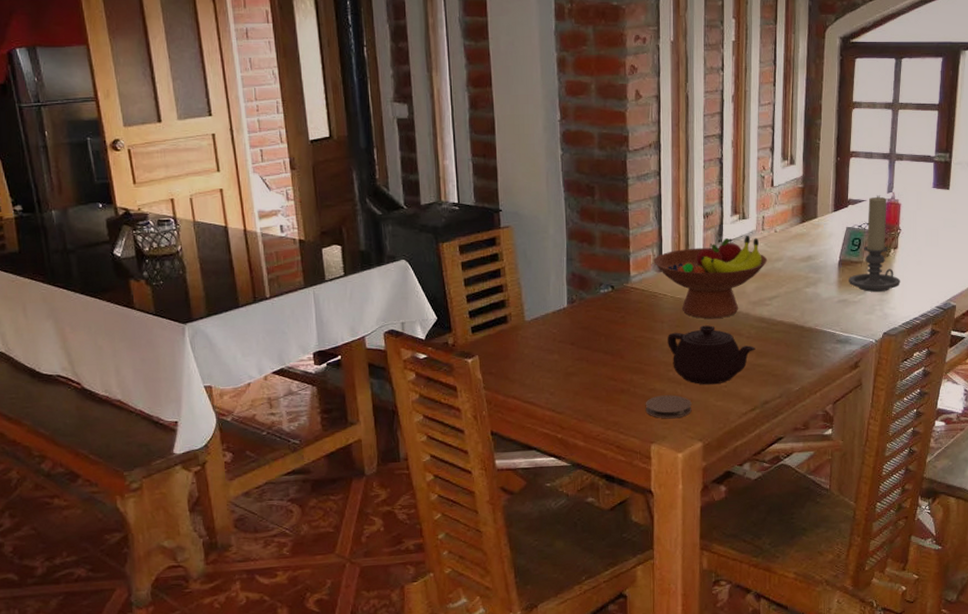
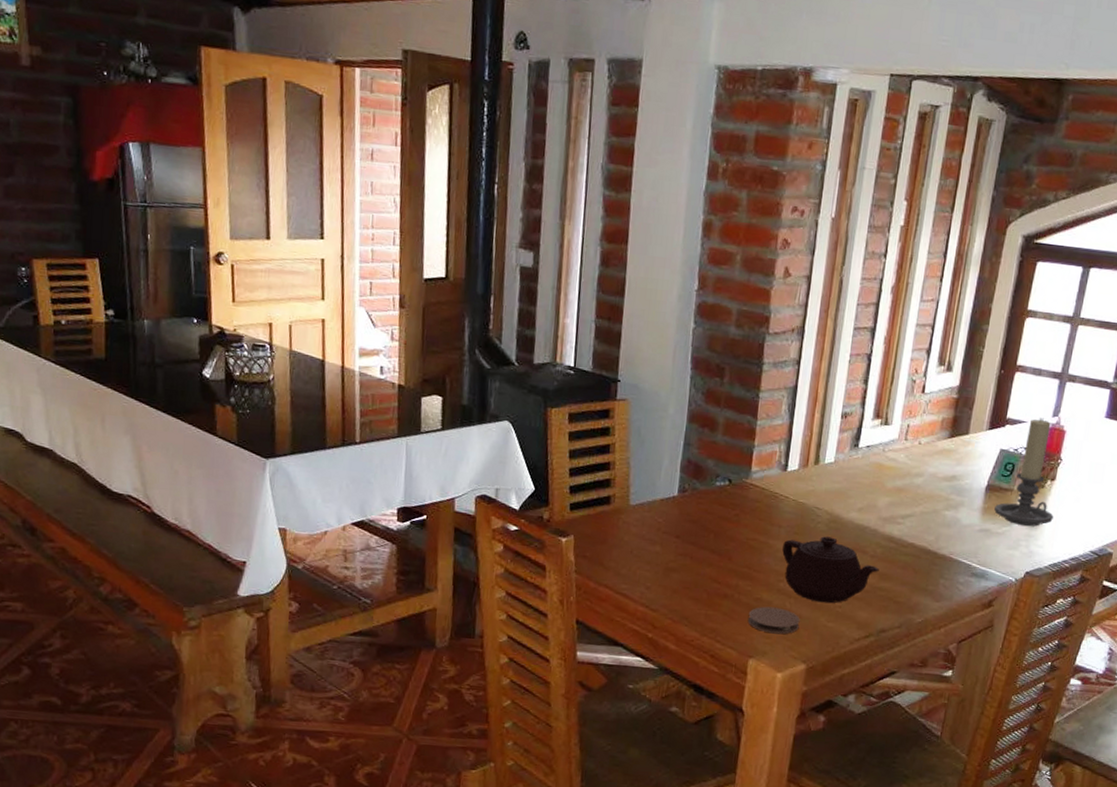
fruit bowl: present [653,236,768,319] -> none [779,443,907,531]

